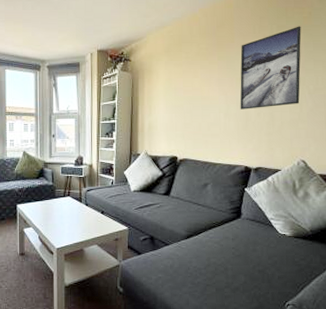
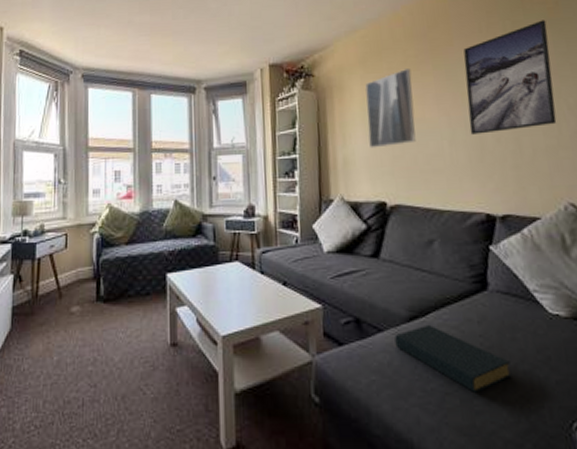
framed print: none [168,58,202,117] -> present [365,69,416,148]
hardback book: none [176,240,251,284] -> present [394,324,512,392]

